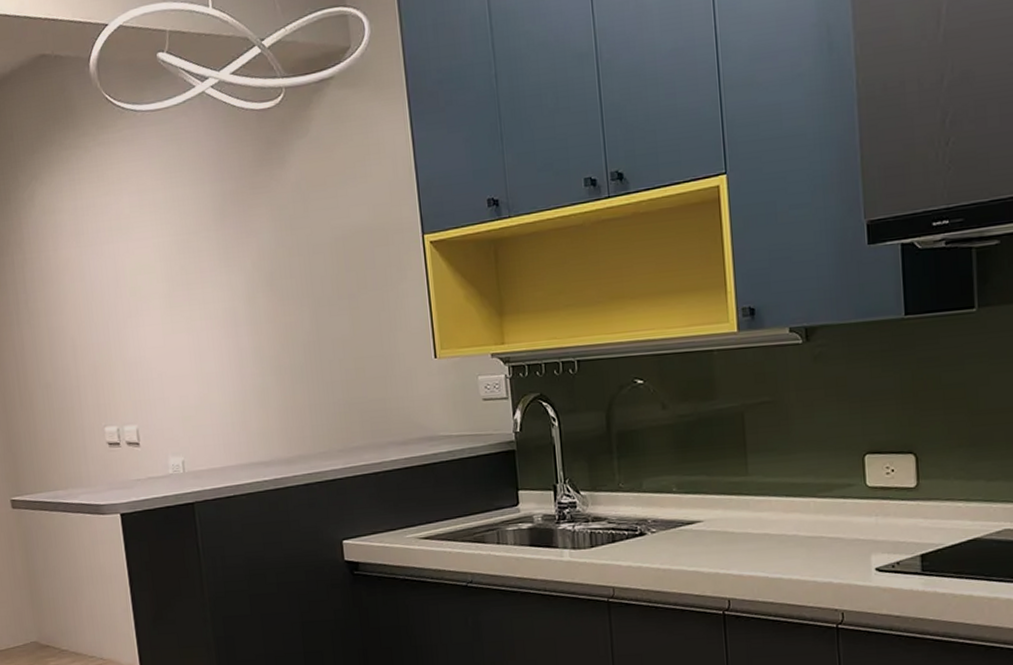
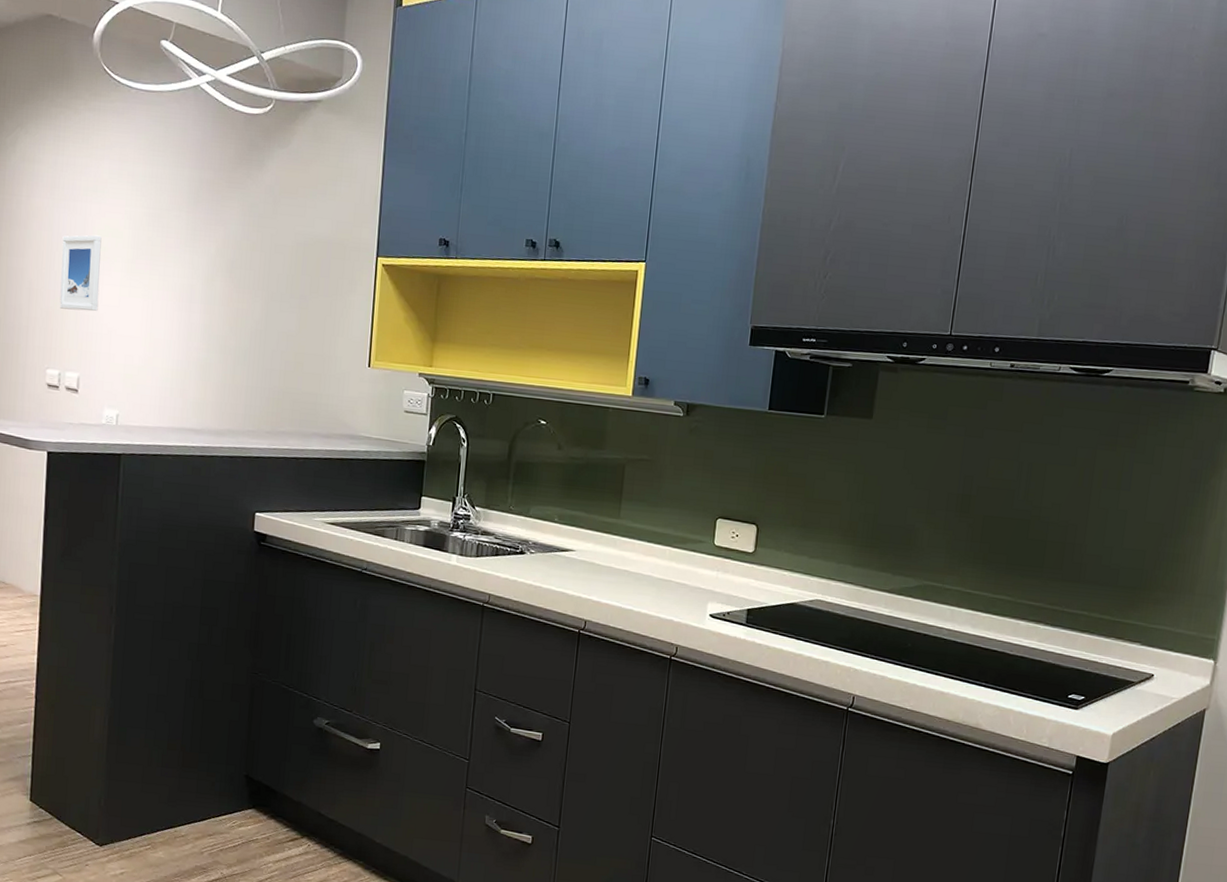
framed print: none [96,275,144,361] -> present [59,235,102,312]

